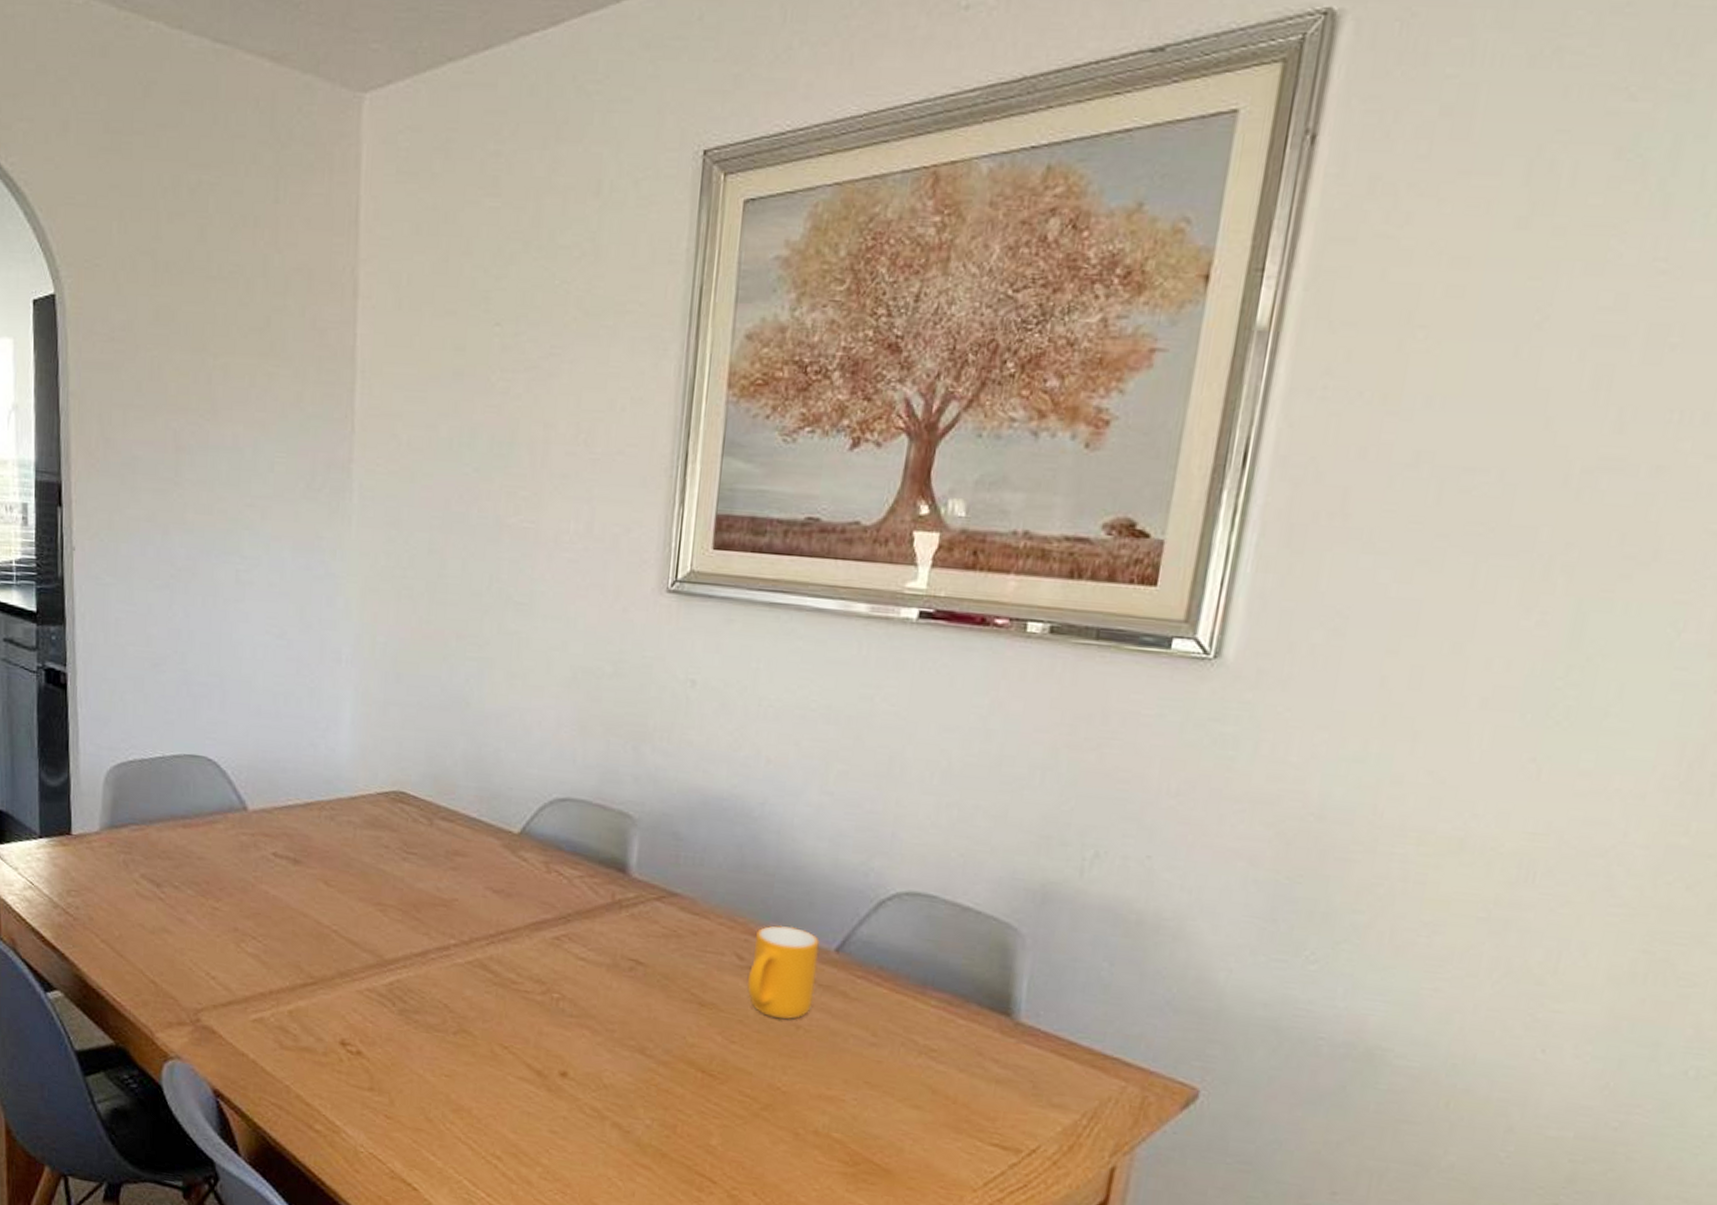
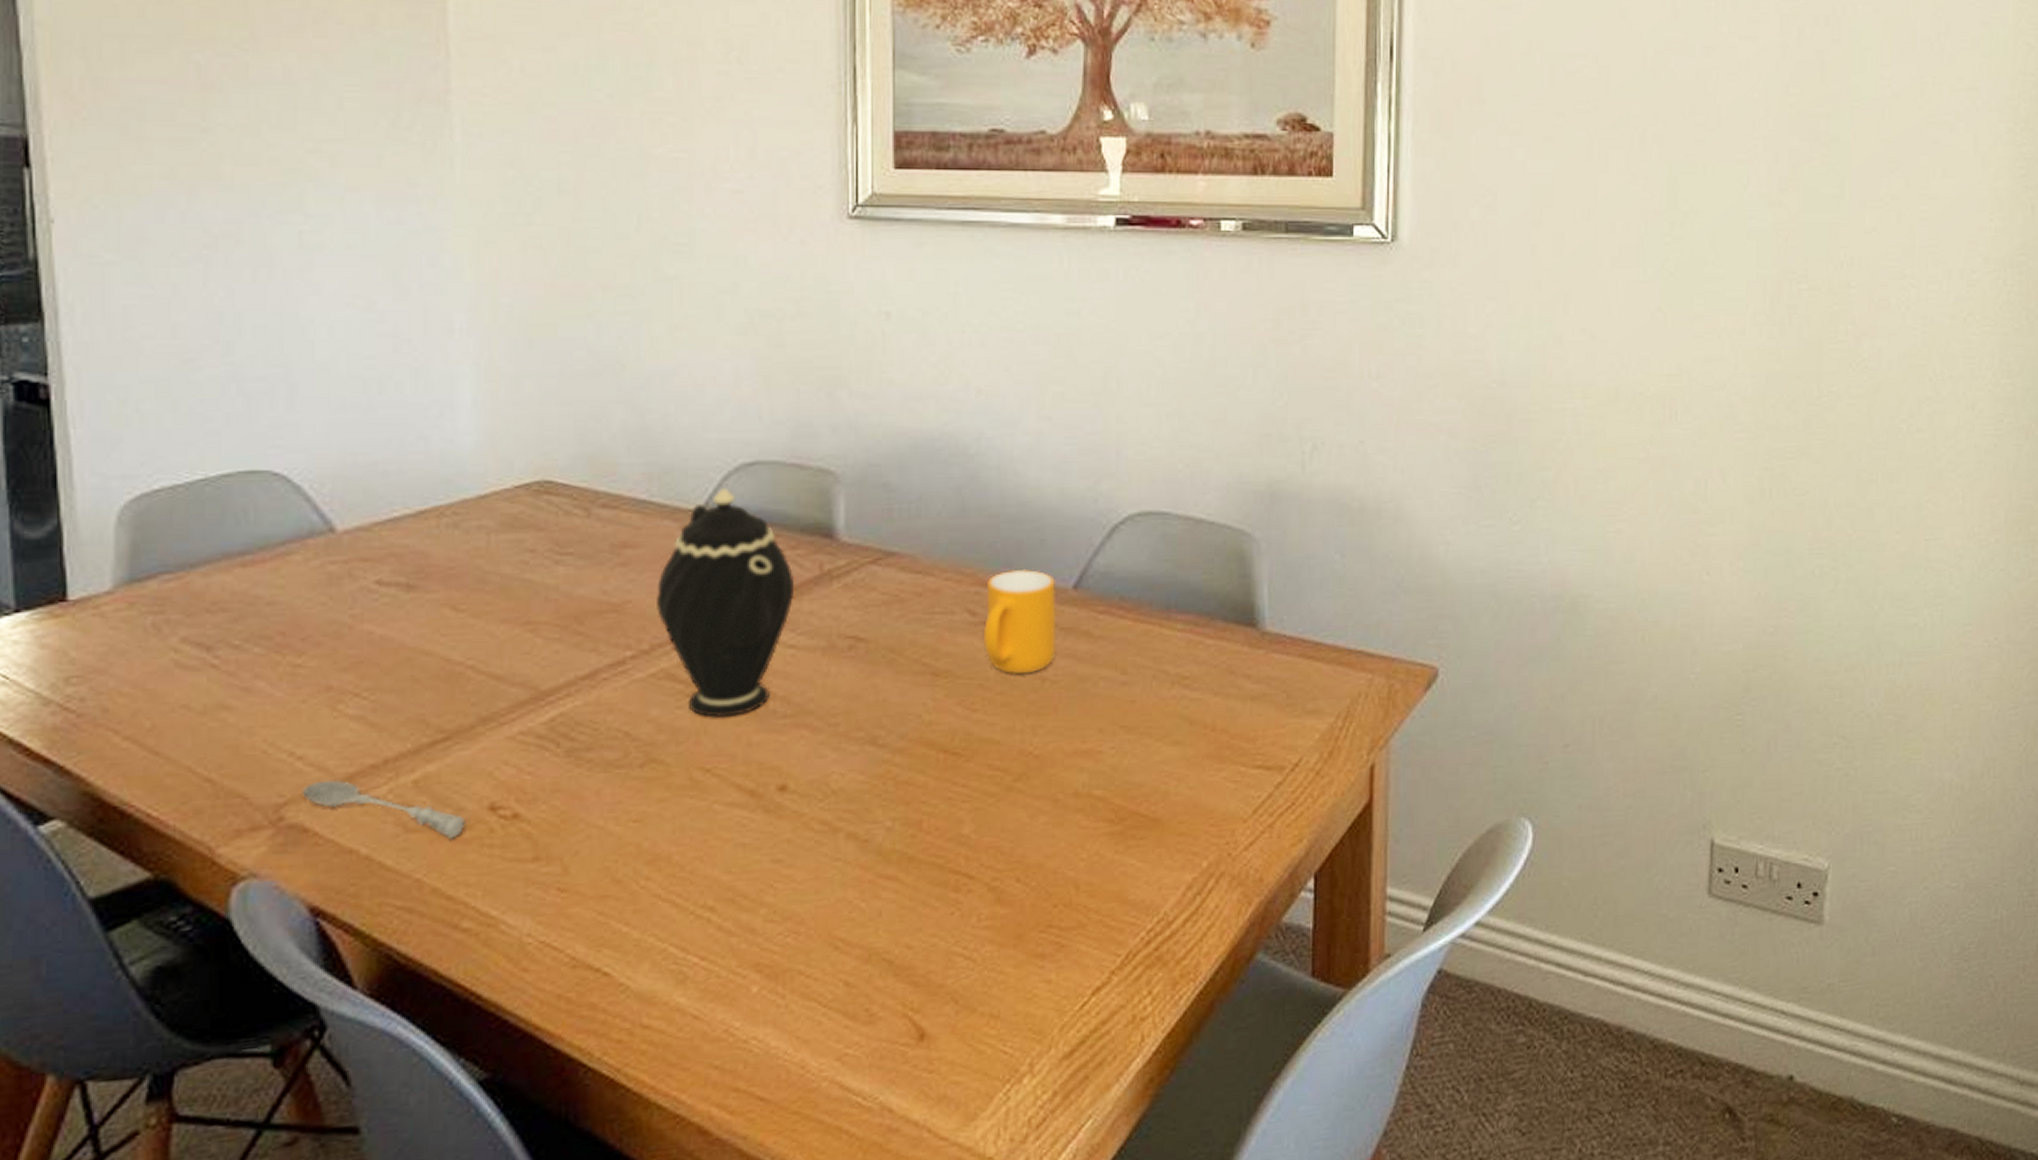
soupspoon: none [214,997,323,1062] -> present [303,779,466,841]
teapot: none [477,816,590,1008] -> present [657,487,795,719]

